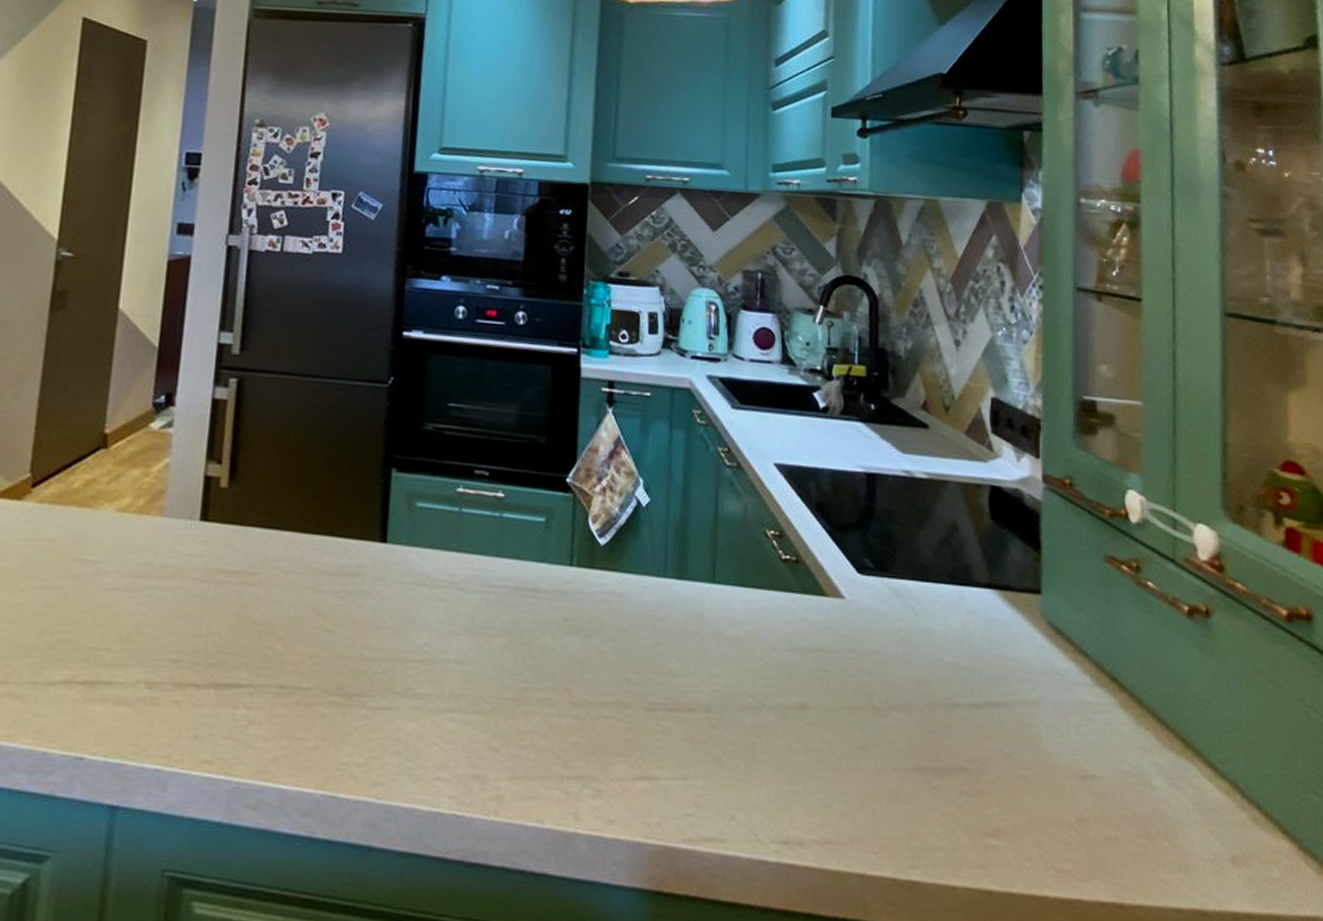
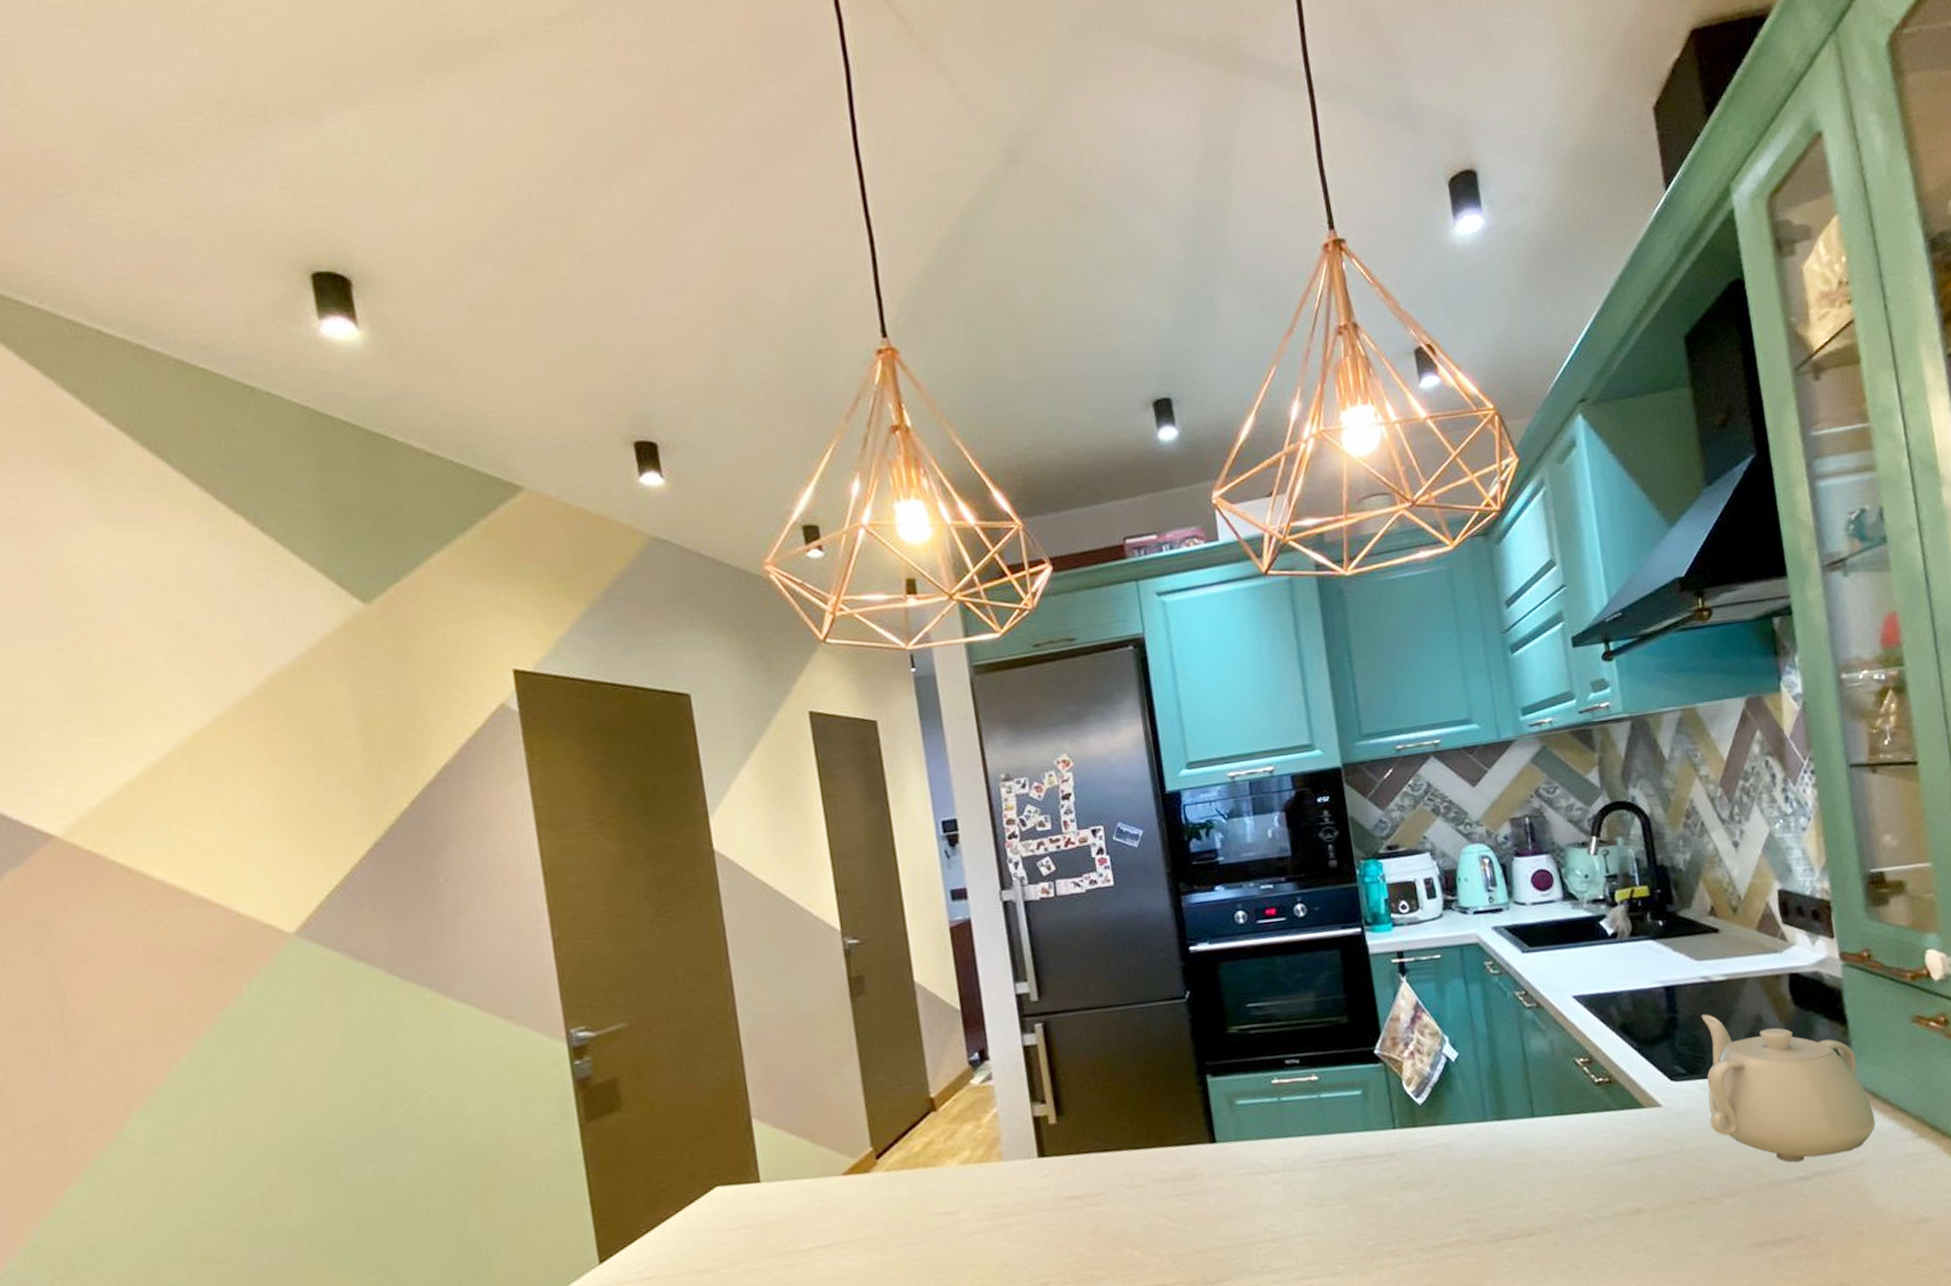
teapot: none [890,510,1055,687] -> present [1701,1014,1876,1163]

